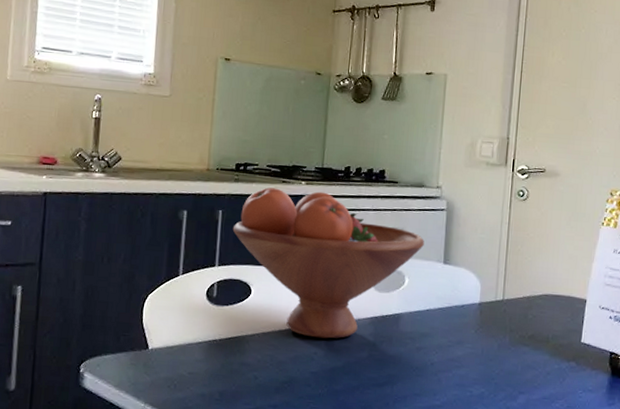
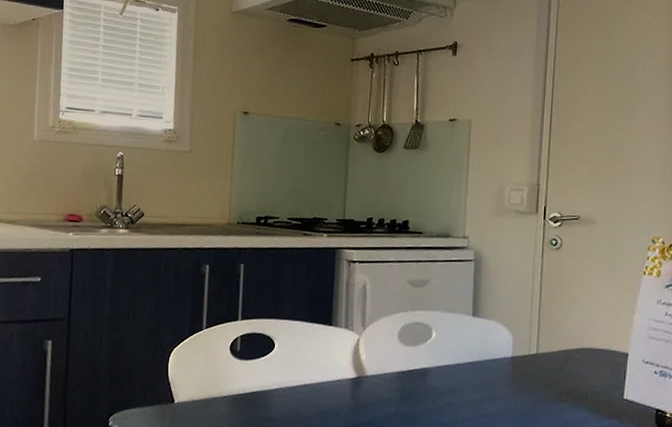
fruit bowl: present [232,187,424,339] -> none [254,240,452,394]

